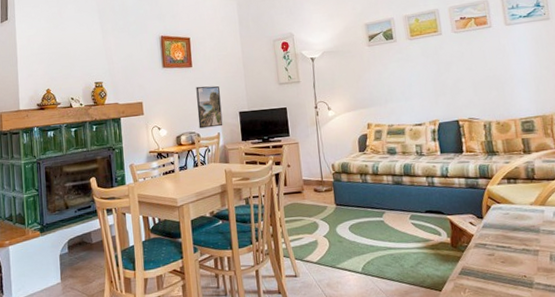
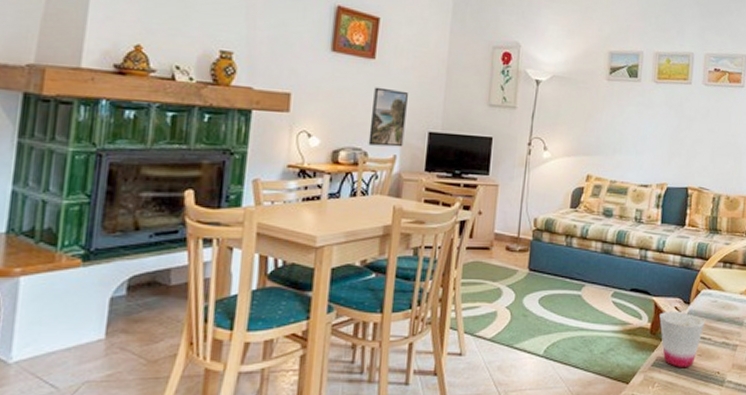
cup: none [457,226,502,274] -> present [659,311,705,367]

